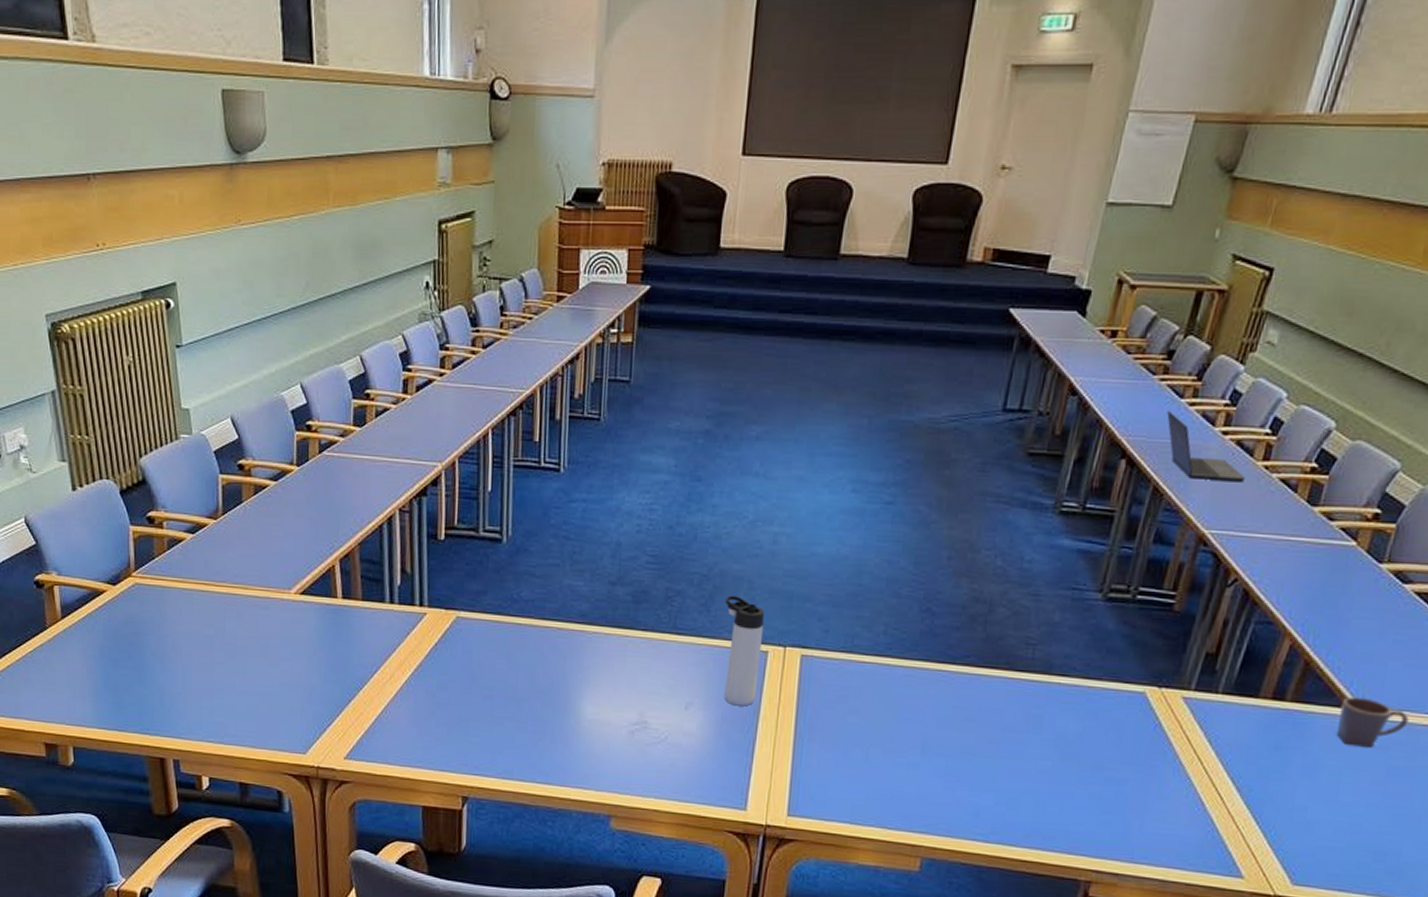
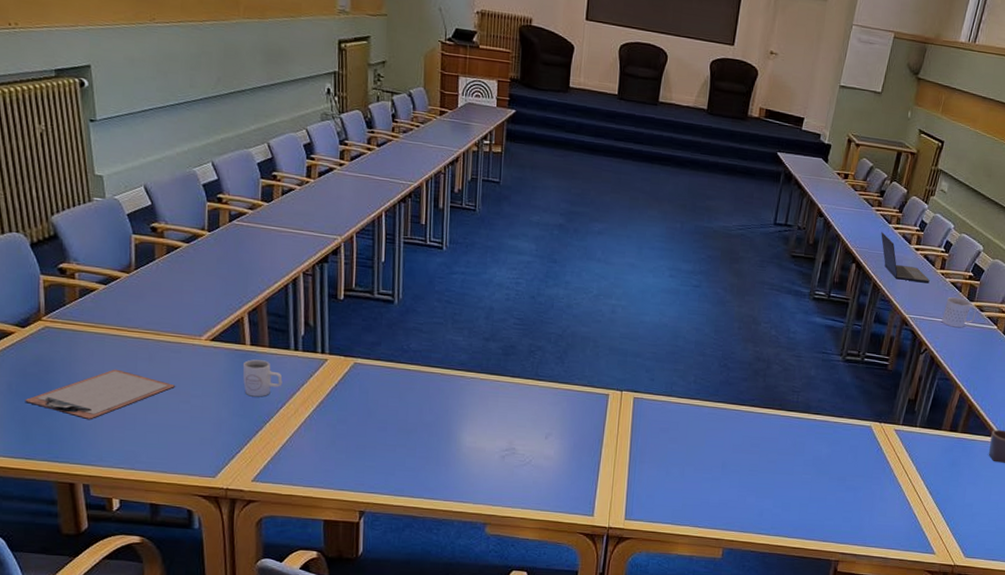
clipboard: none [117,629,264,688] -> present [25,369,175,420]
mug: none [333,615,377,660] -> present [242,359,283,397]
thermos bottle: present [724,595,765,707] -> none [576,351,606,436]
mug: none [1262,500,1323,547] -> present [941,296,977,328]

